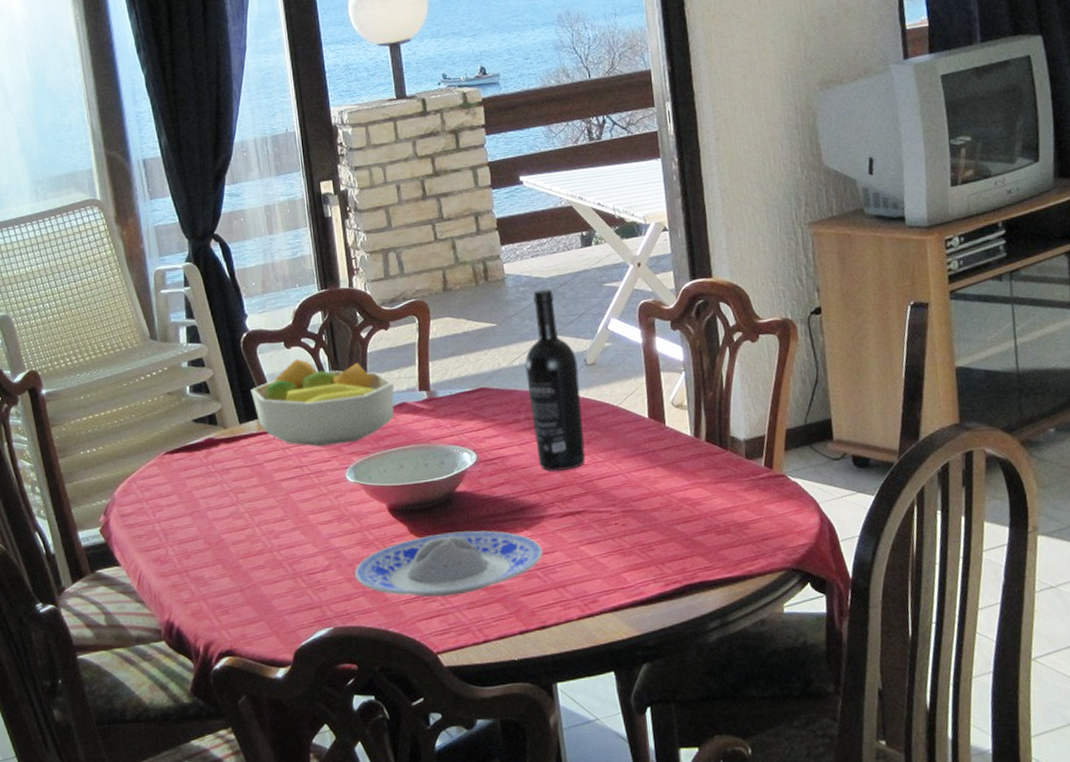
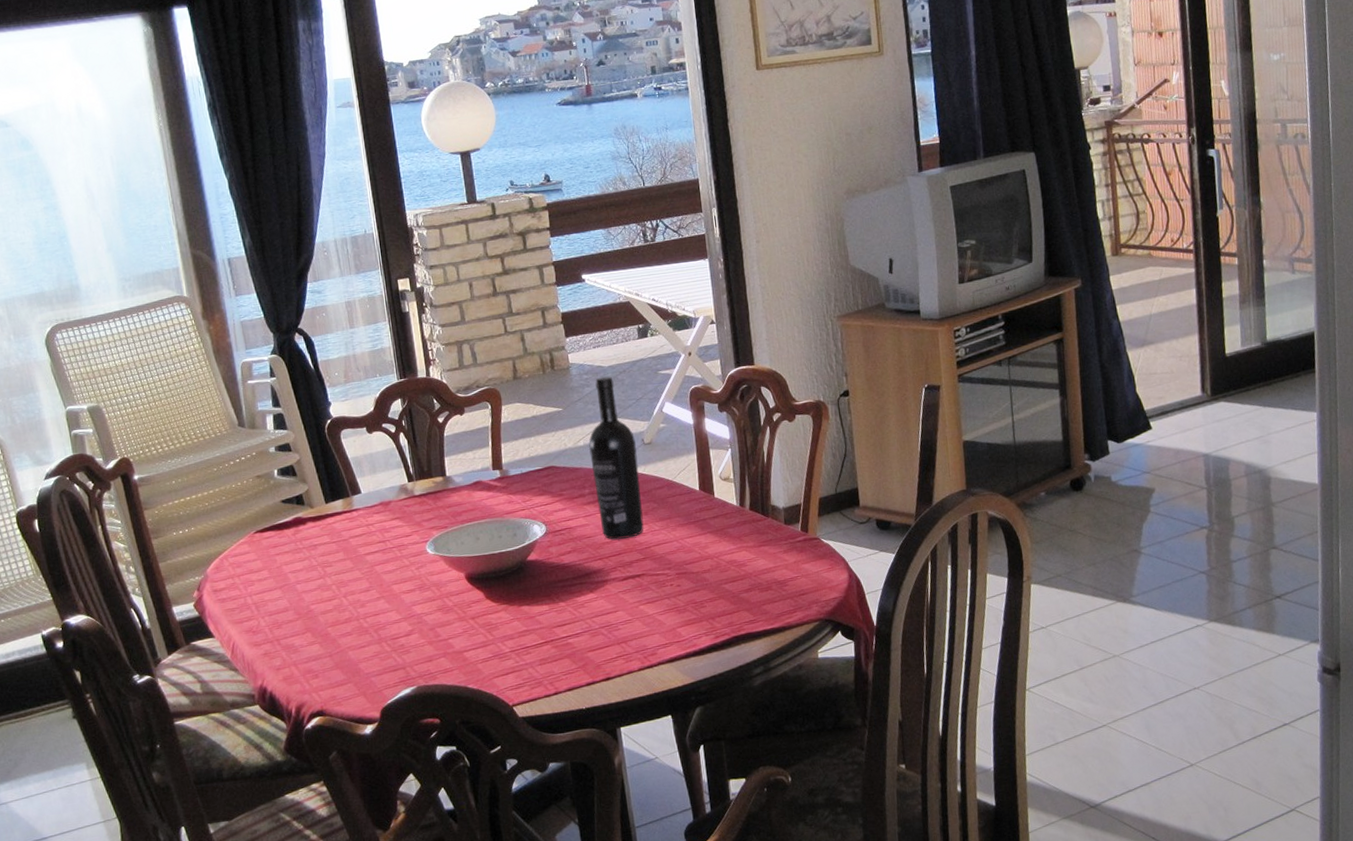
fruit bowl: present [250,358,395,447] -> none [335,442,470,523]
plate: present [355,530,543,597] -> none [436,594,607,656]

